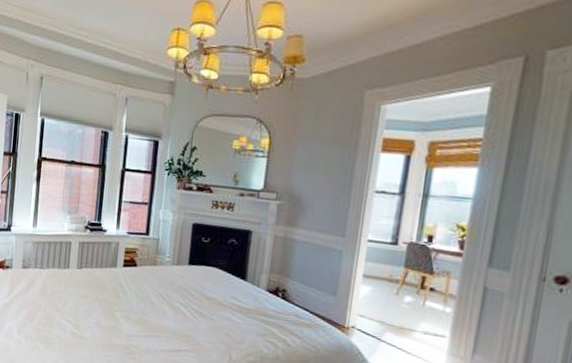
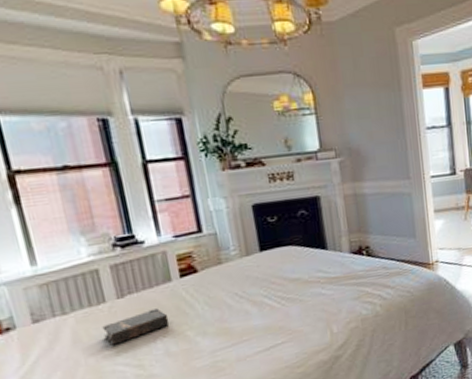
hardback book: none [61,284,107,304] -> present [102,308,170,345]

